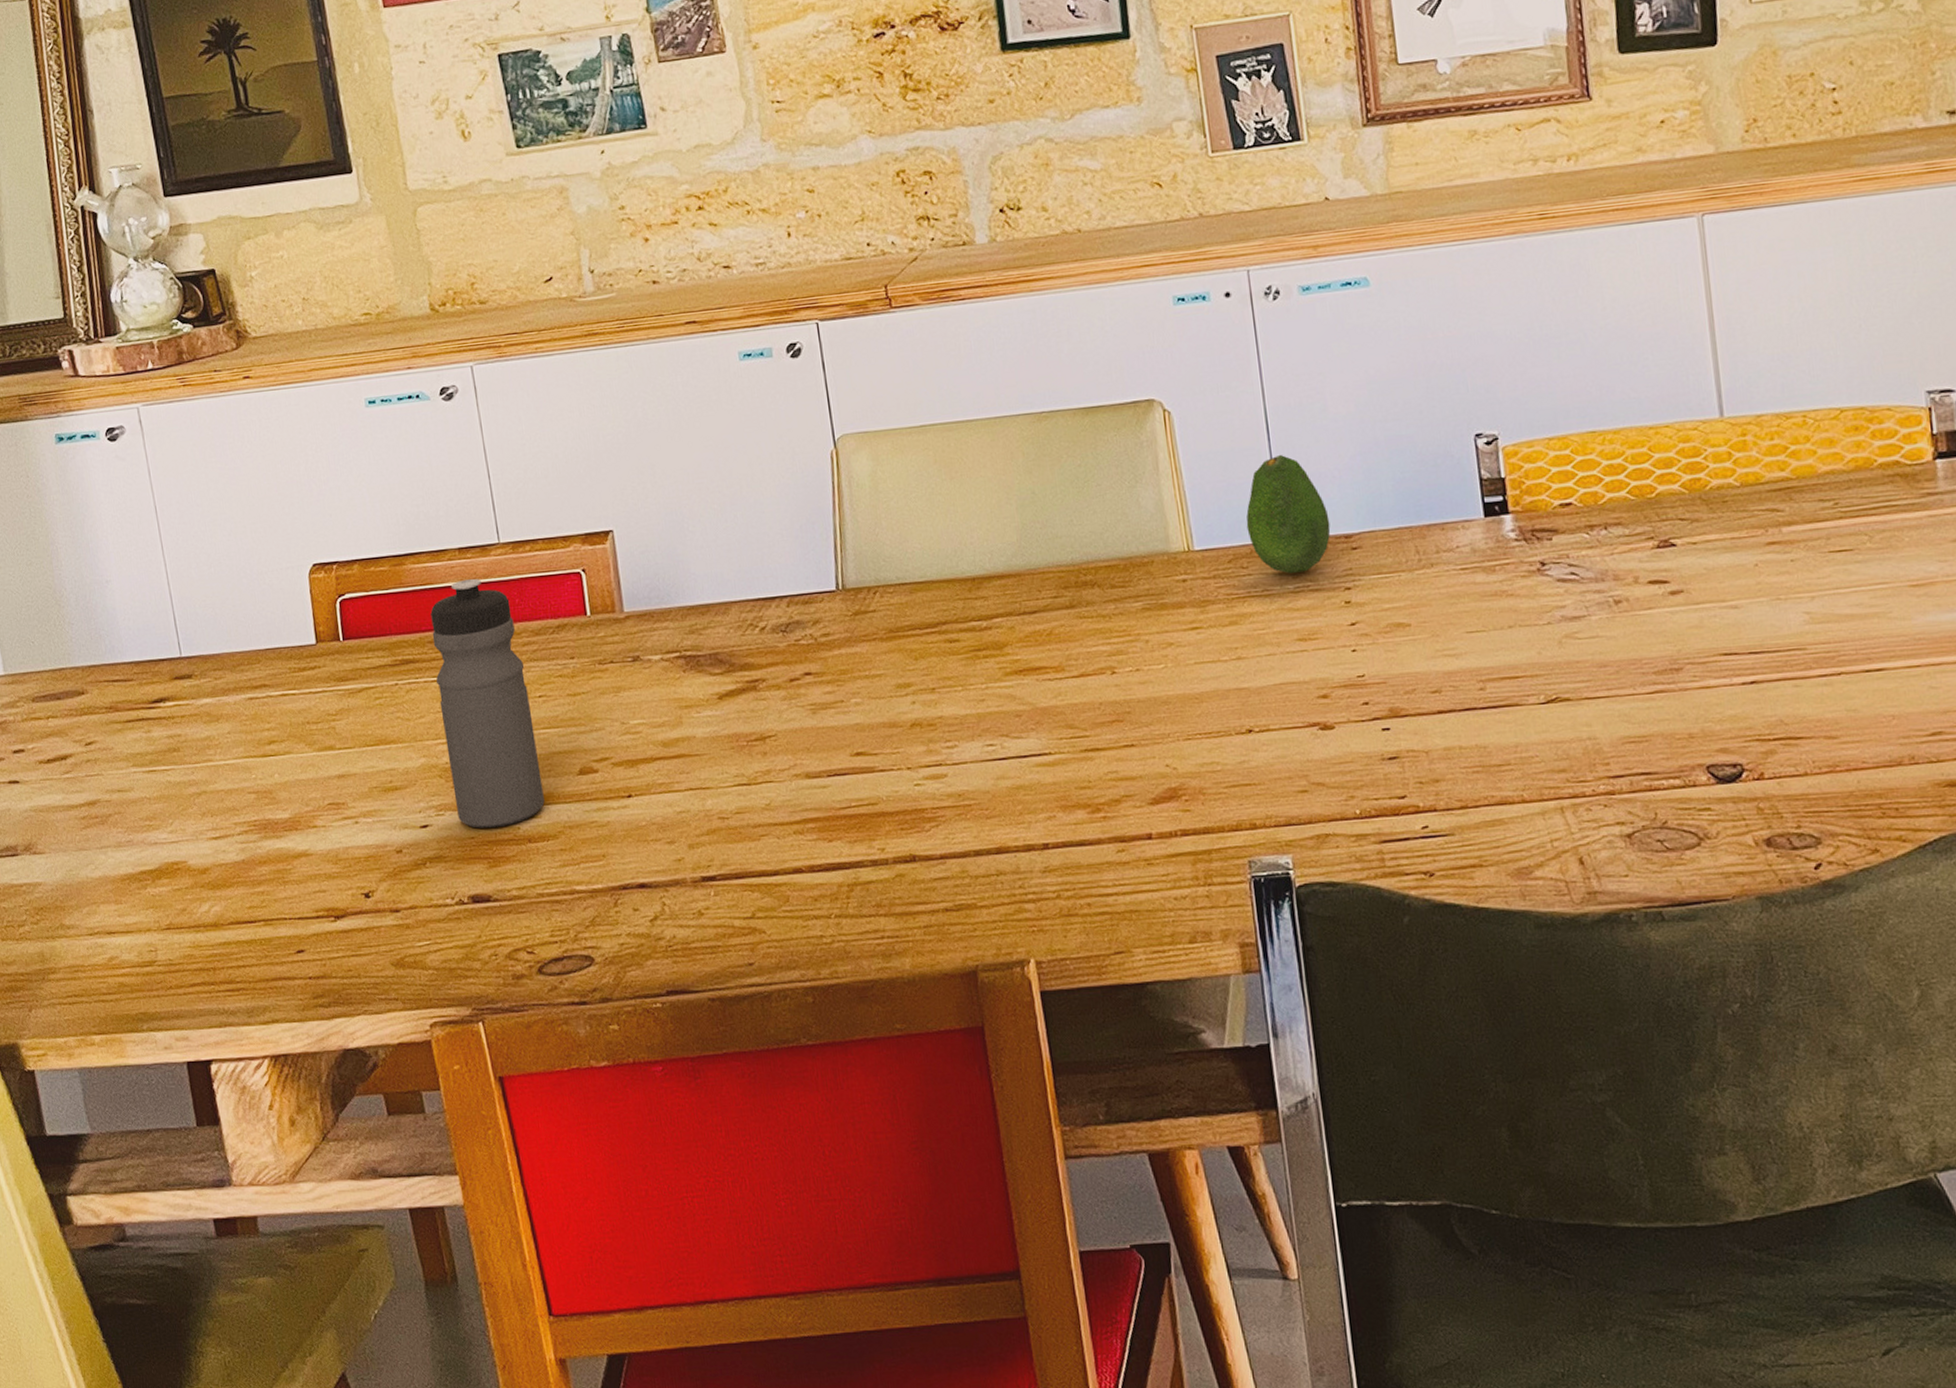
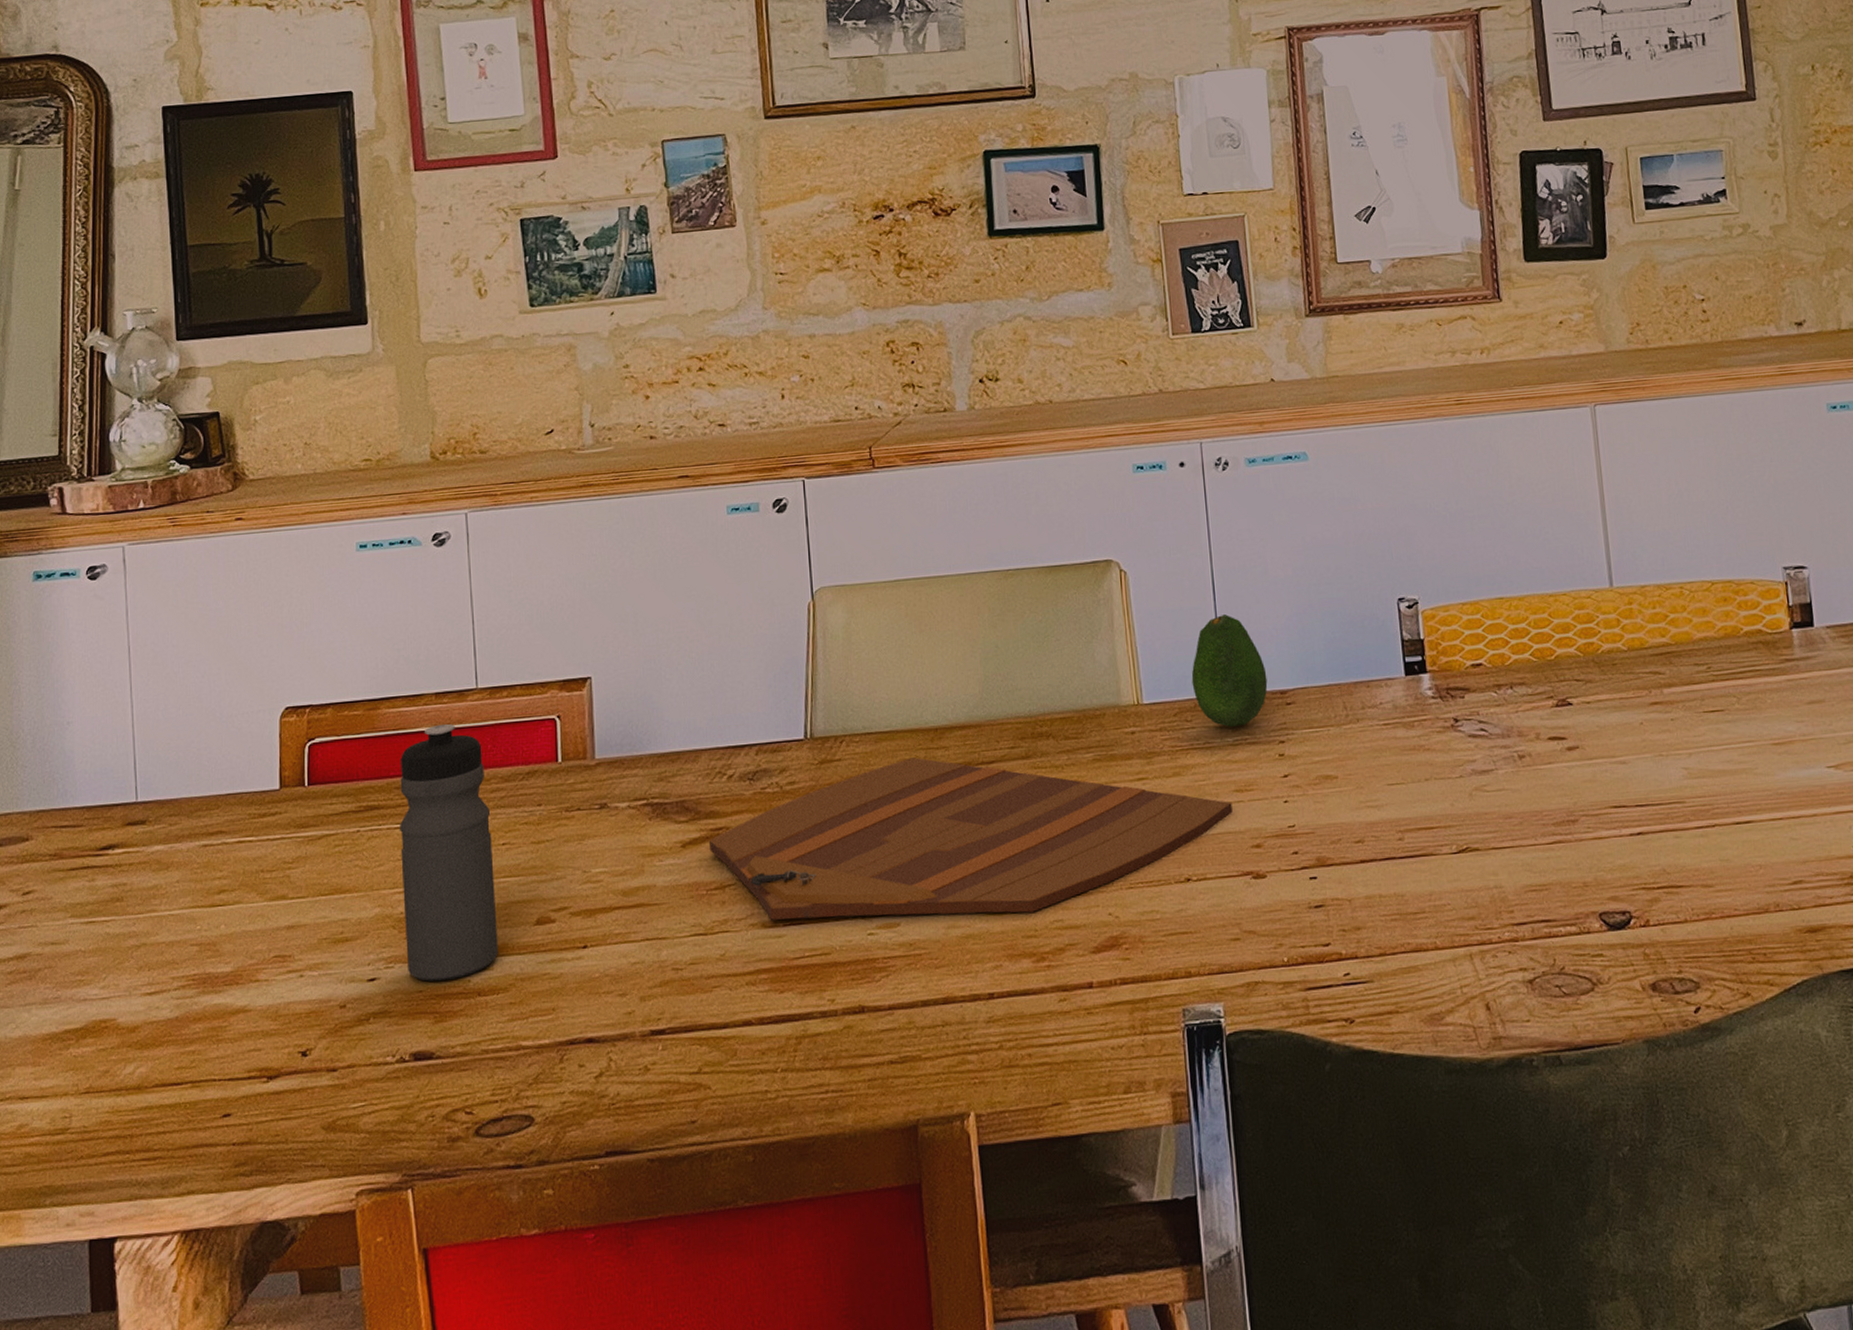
cutting board: none [746,608,1296,771] -> present [710,757,1233,920]

